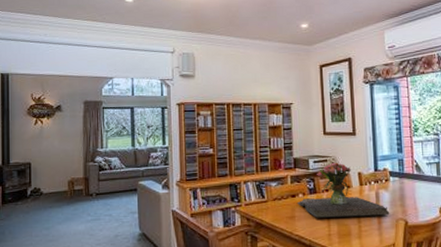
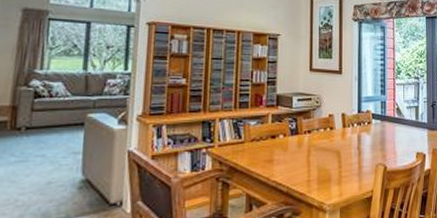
flower arrangement: present [297,162,390,218] -> none [277,101,370,162]

